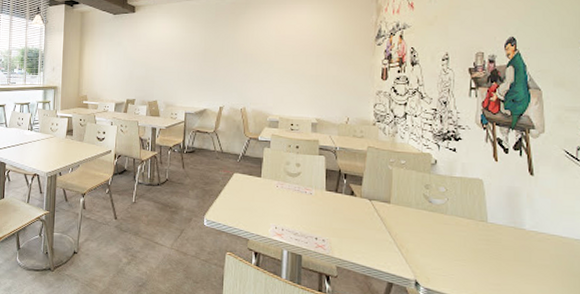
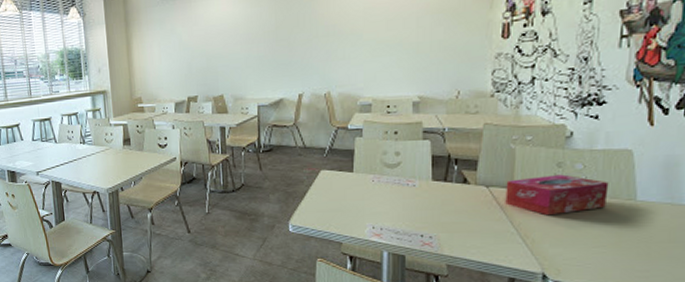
tissue box: none [385,194,466,230] -> present [505,174,609,216]

